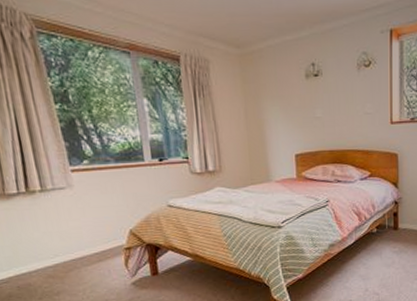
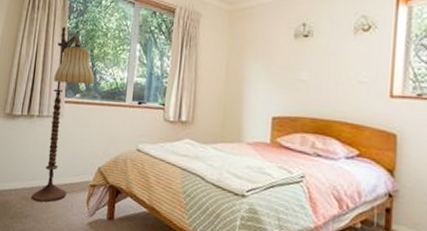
floor lamp: none [42,85,103,276] -> present [31,26,95,203]

